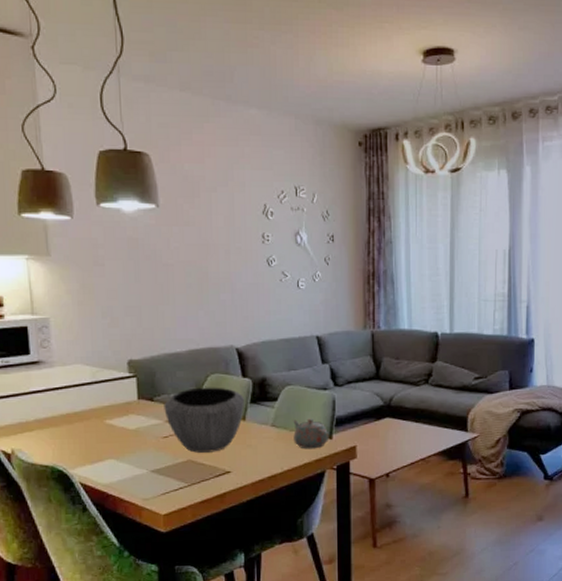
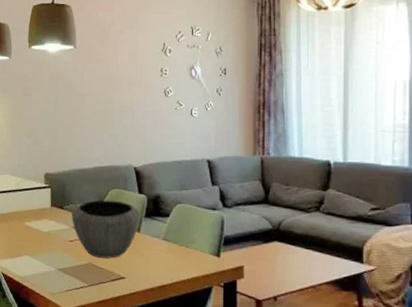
teapot: present [293,418,329,449] -> none [183,235,217,265]

